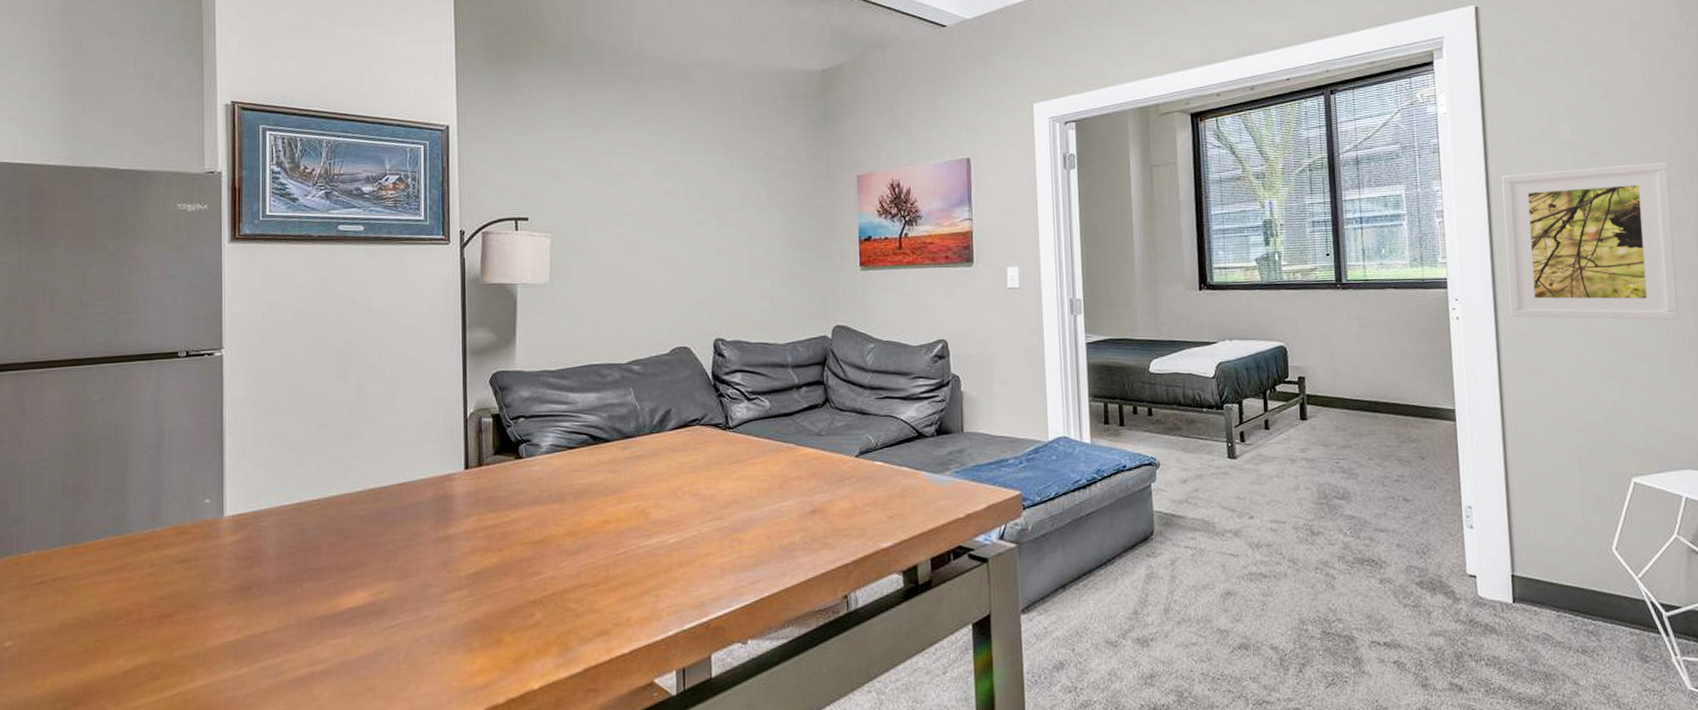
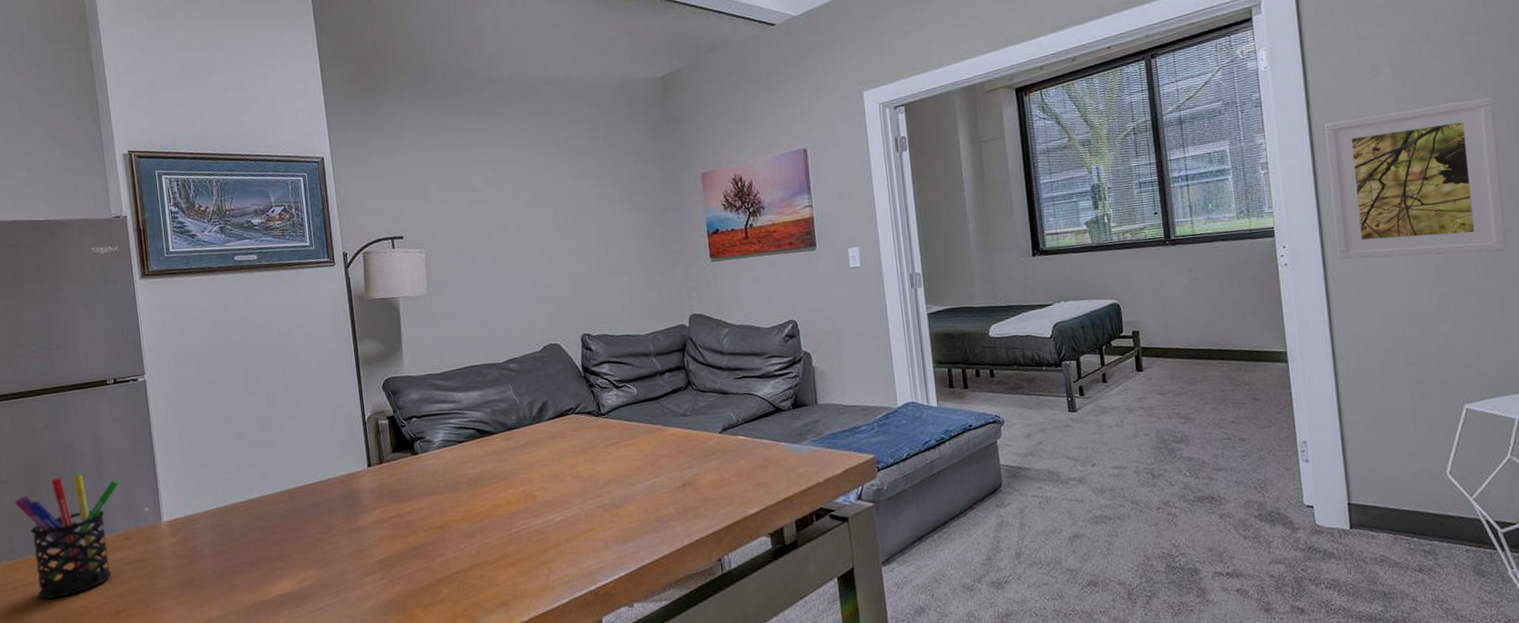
pen holder: none [55,457,179,597] -> present [15,474,119,599]

